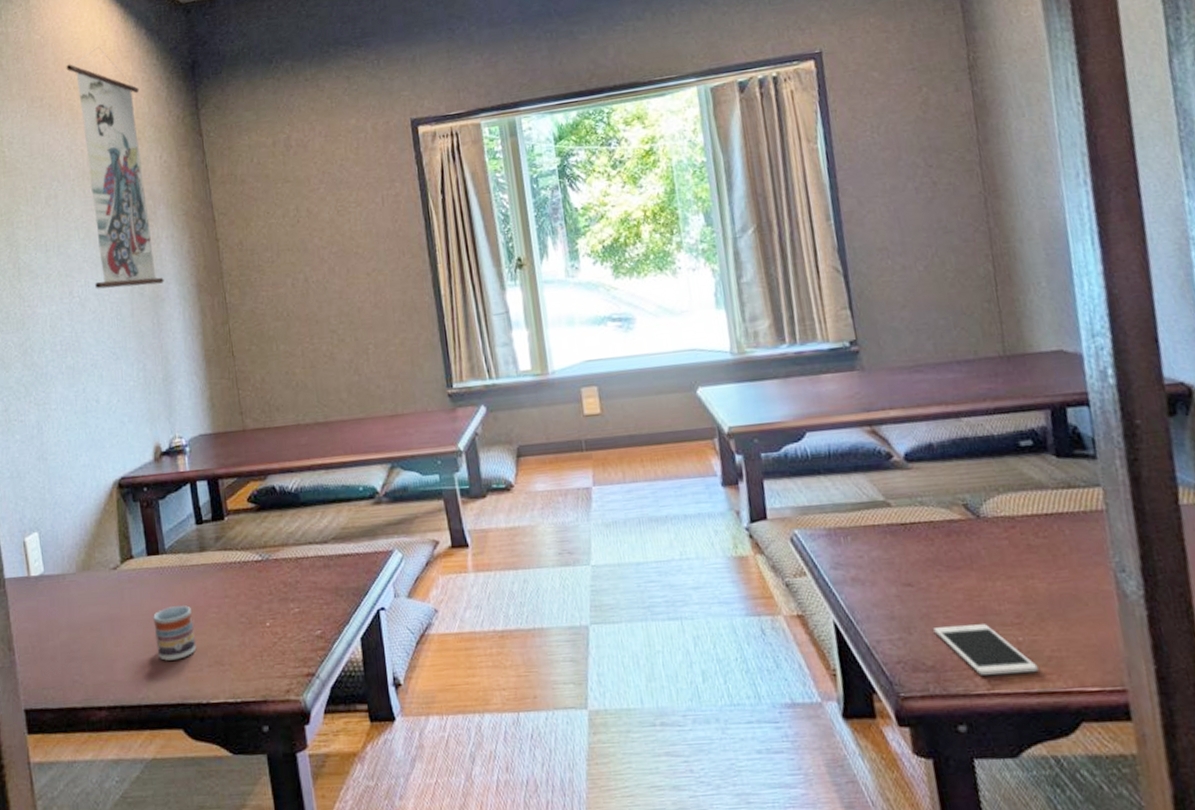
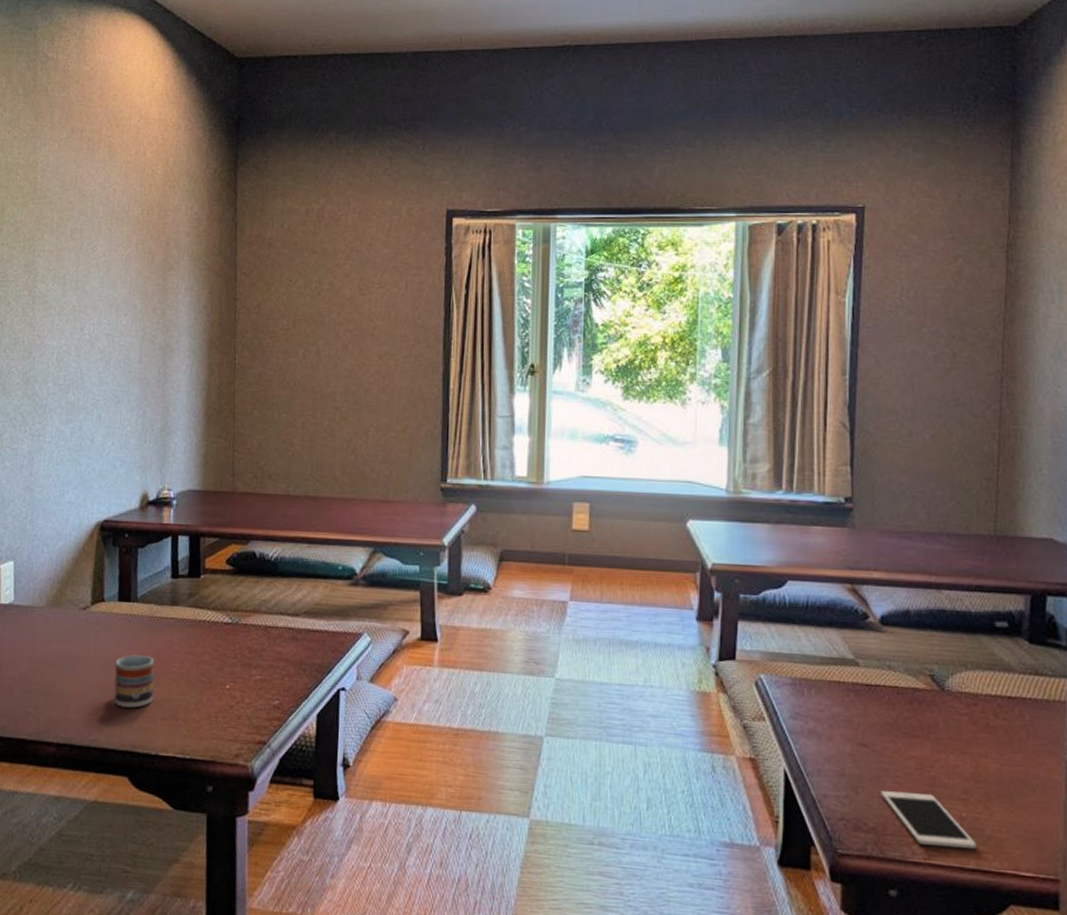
wall scroll: present [66,47,164,289] -> none [107,88,181,334]

